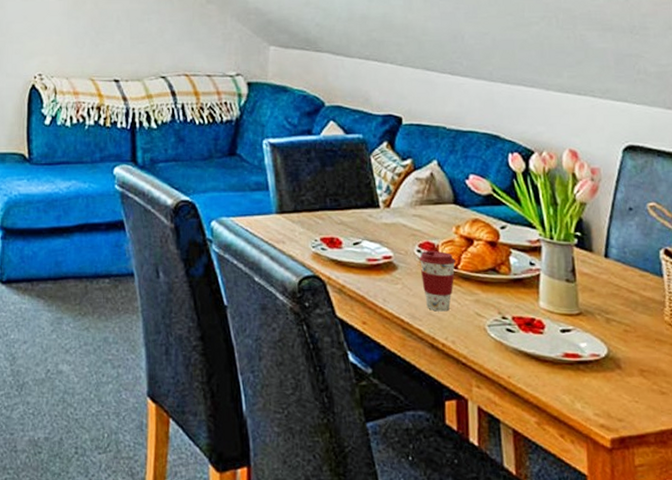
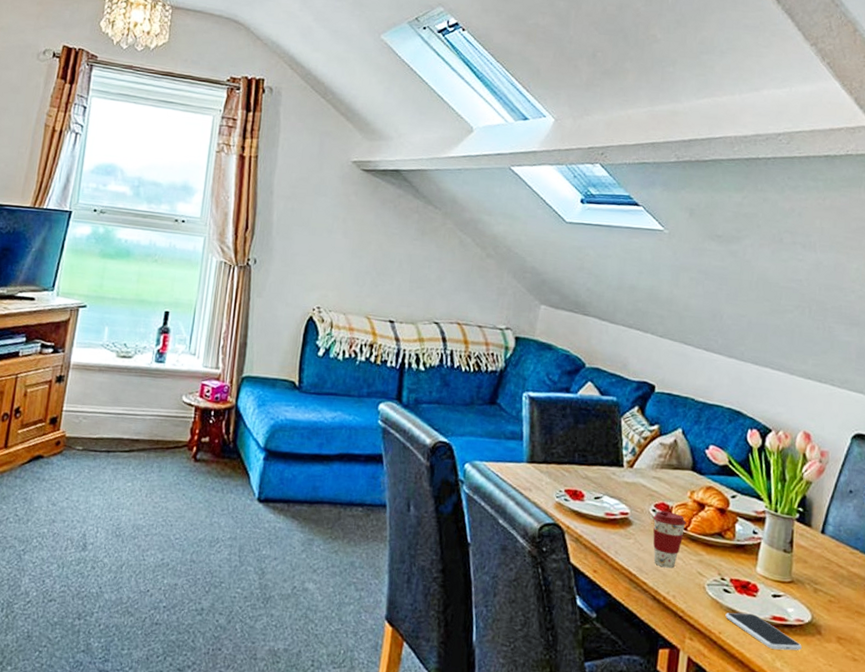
smartphone: none [512,353,602,390] -> present [725,612,802,651]

